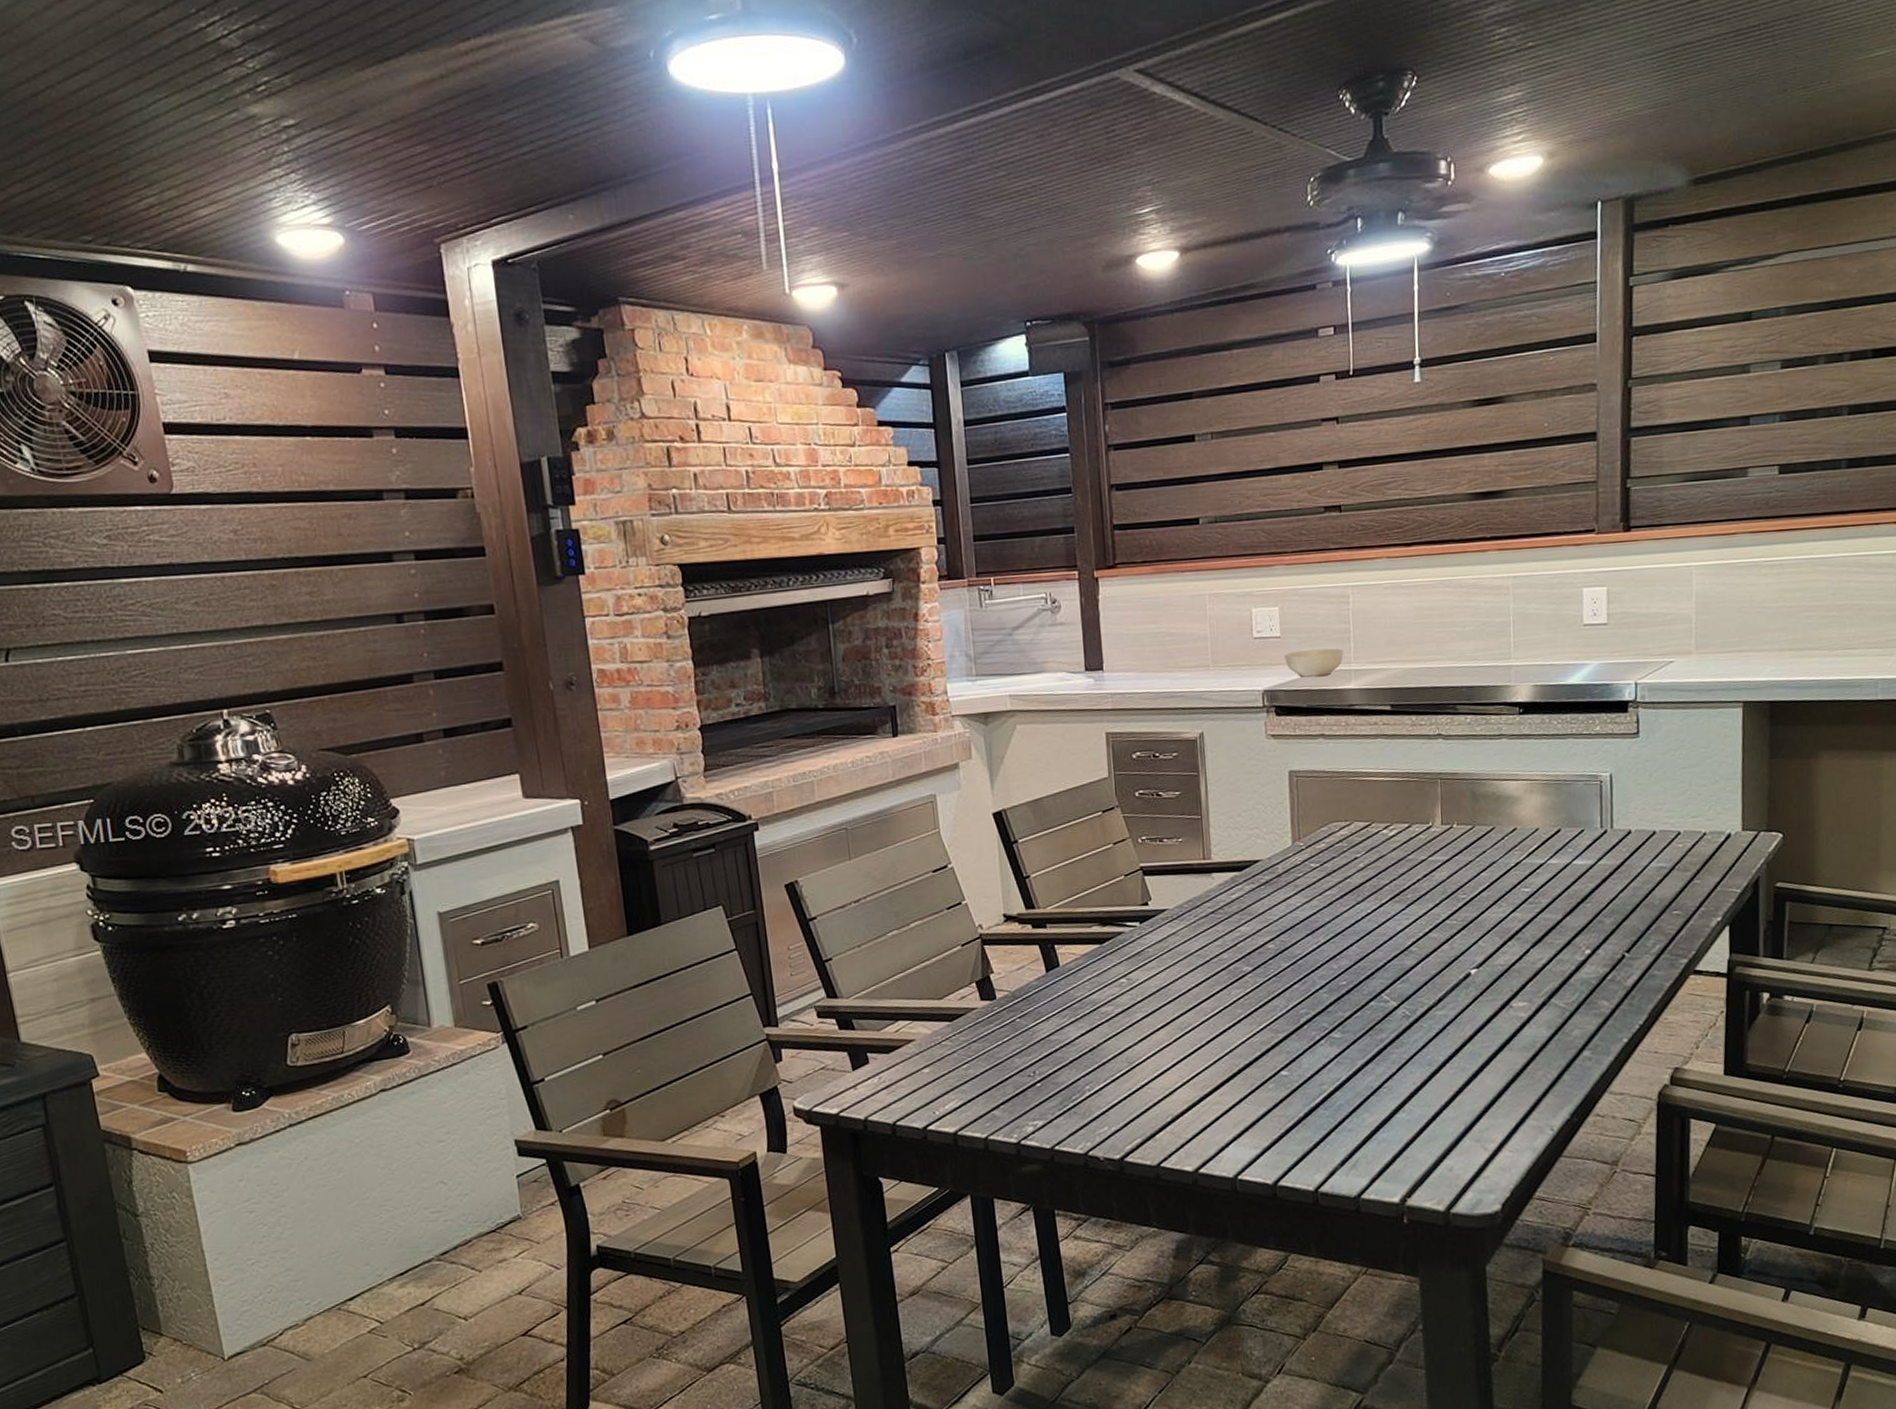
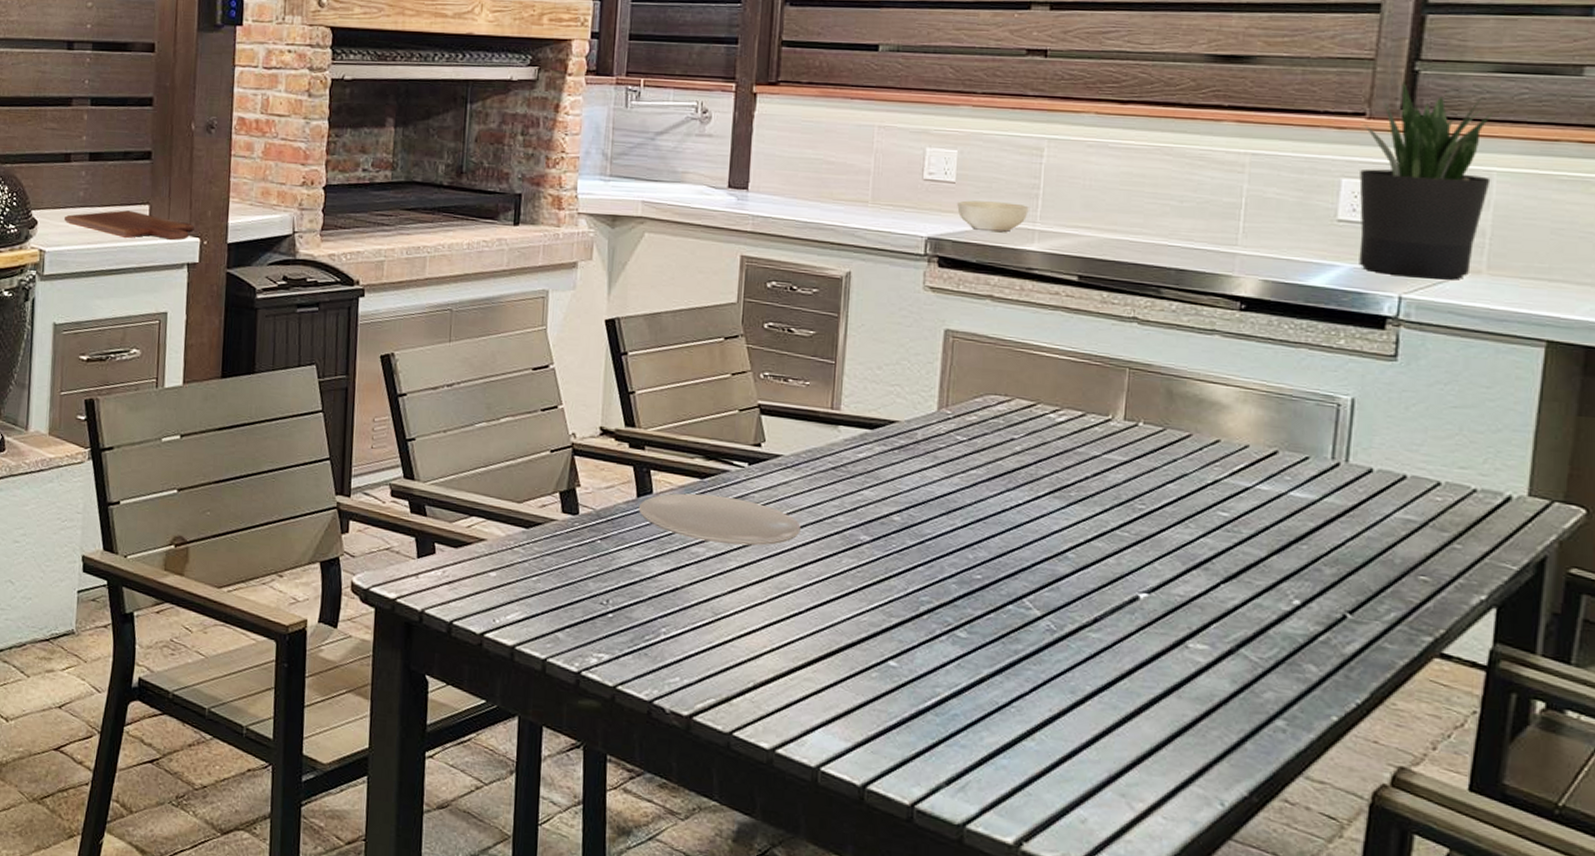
cutting board: none [428,782,572,812] -> present [64,210,194,241]
plate: none [1049,955,1193,1000] -> present [638,493,801,546]
planter: none [1595,498,1691,665] -> present [1359,81,1492,280]

